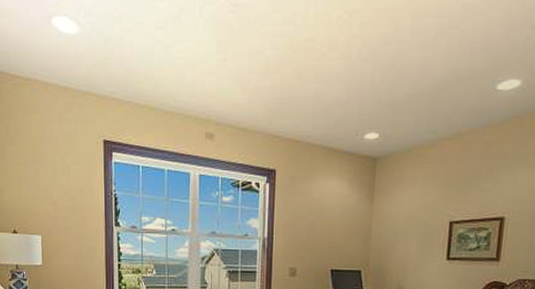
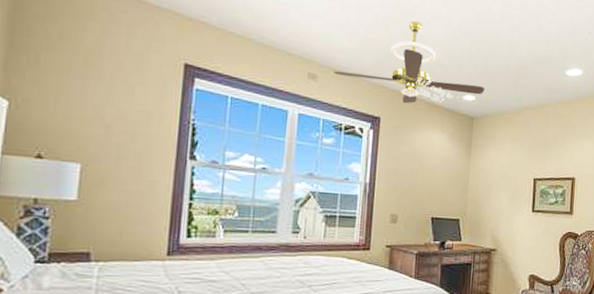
ceiling fan: none [228,58,390,152] -> present [333,21,485,104]

